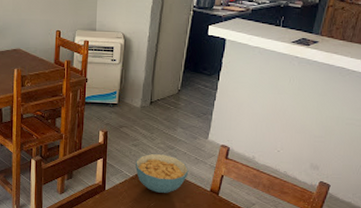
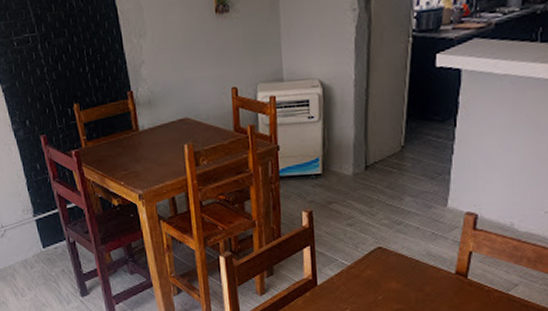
cereal bowl: present [135,153,189,193] -> none [353,232,425,282]

